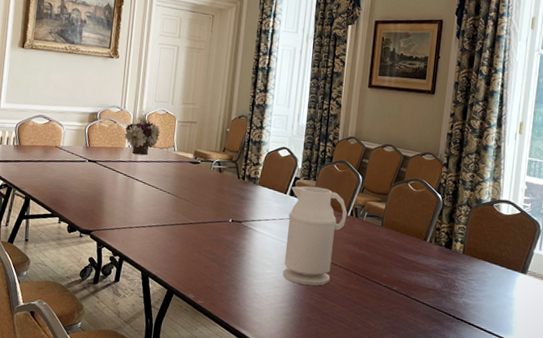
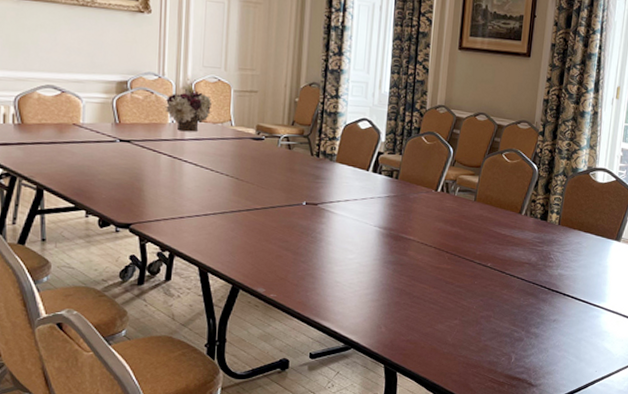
water jug: present [283,185,348,286] -> none [367,161,438,269]

